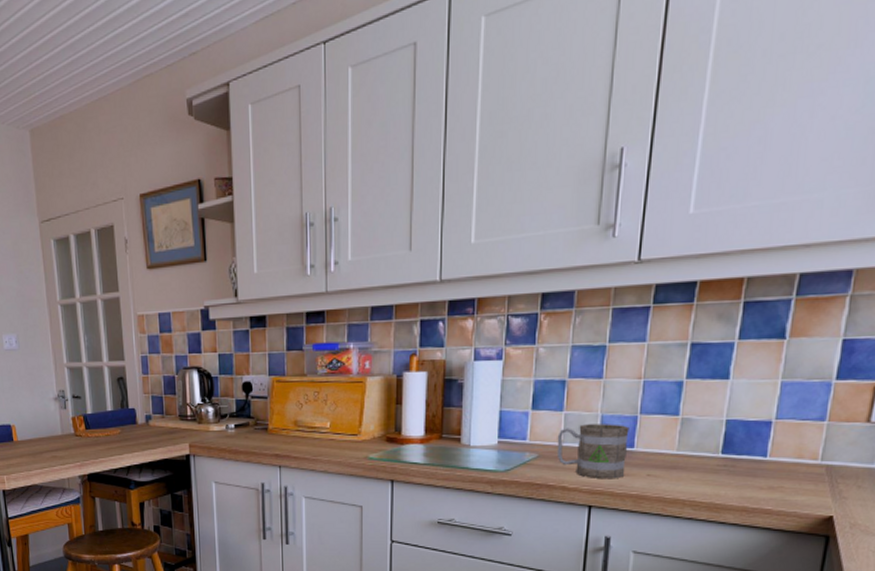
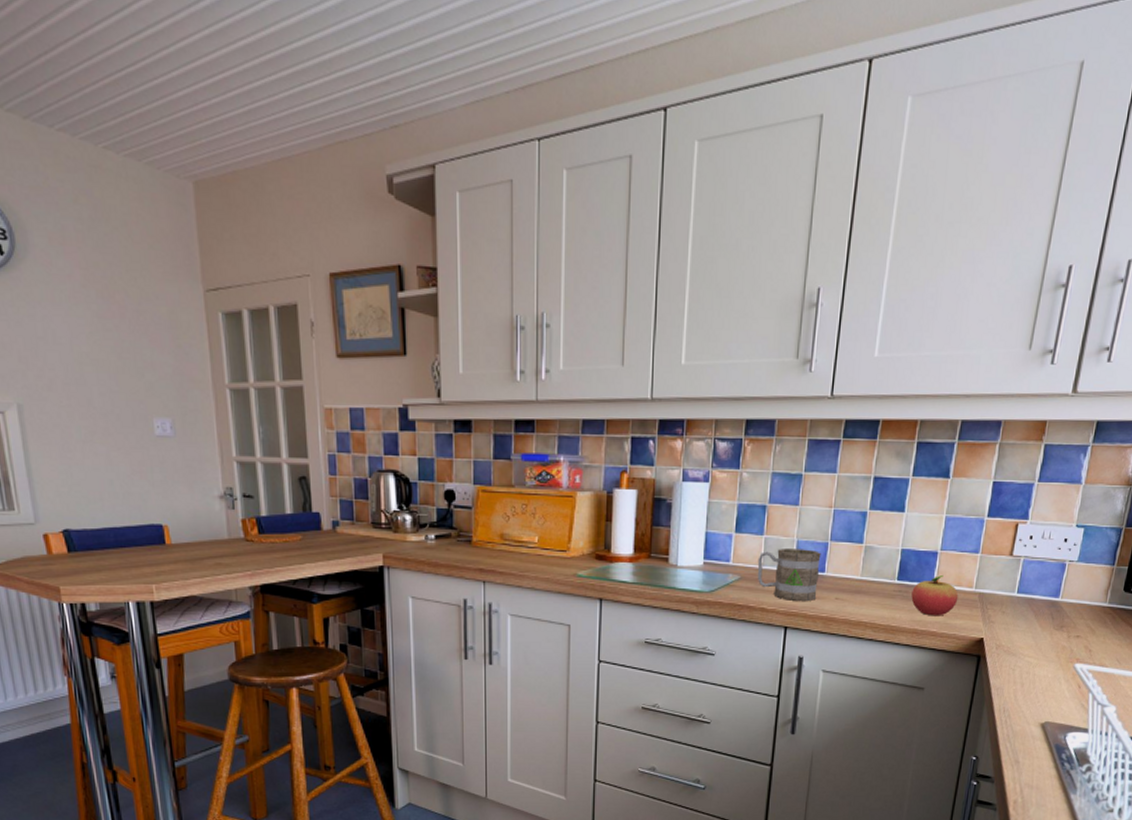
fruit: none [739,447,800,492] -> present [911,576,959,616]

